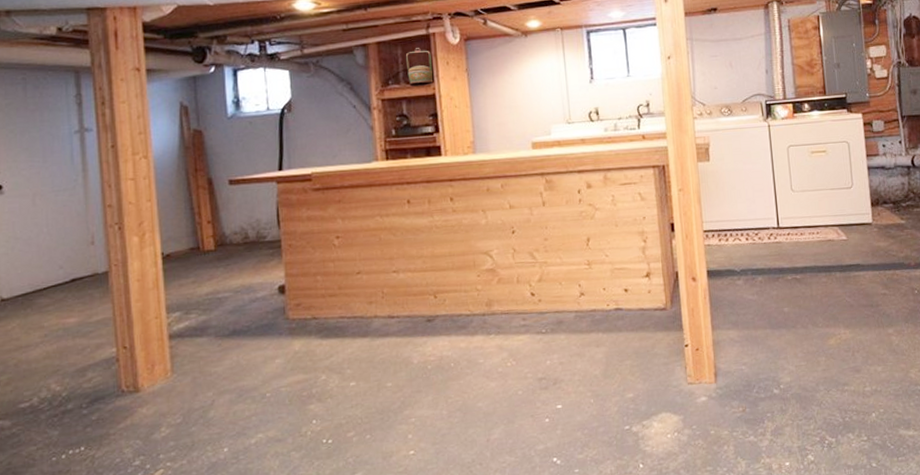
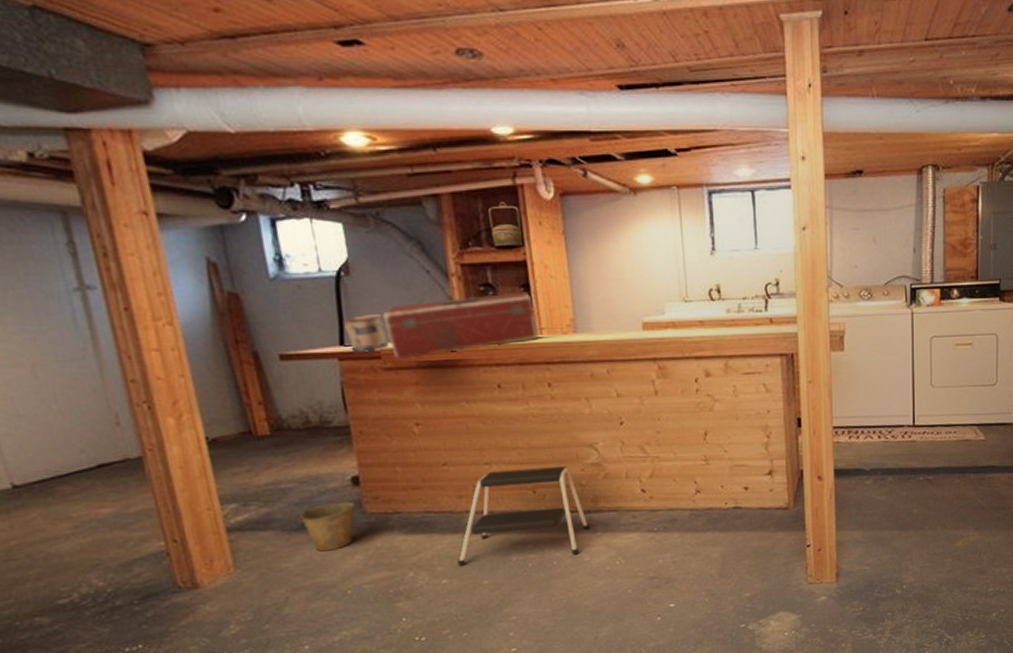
bucket: none [232,293,280,357] -> present [300,485,355,553]
paint can: none [284,143,319,177] -> present [344,314,390,353]
toolbox: none [315,120,444,181] -> present [383,292,539,359]
step stool: none [365,272,485,369] -> present [457,466,590,566]

